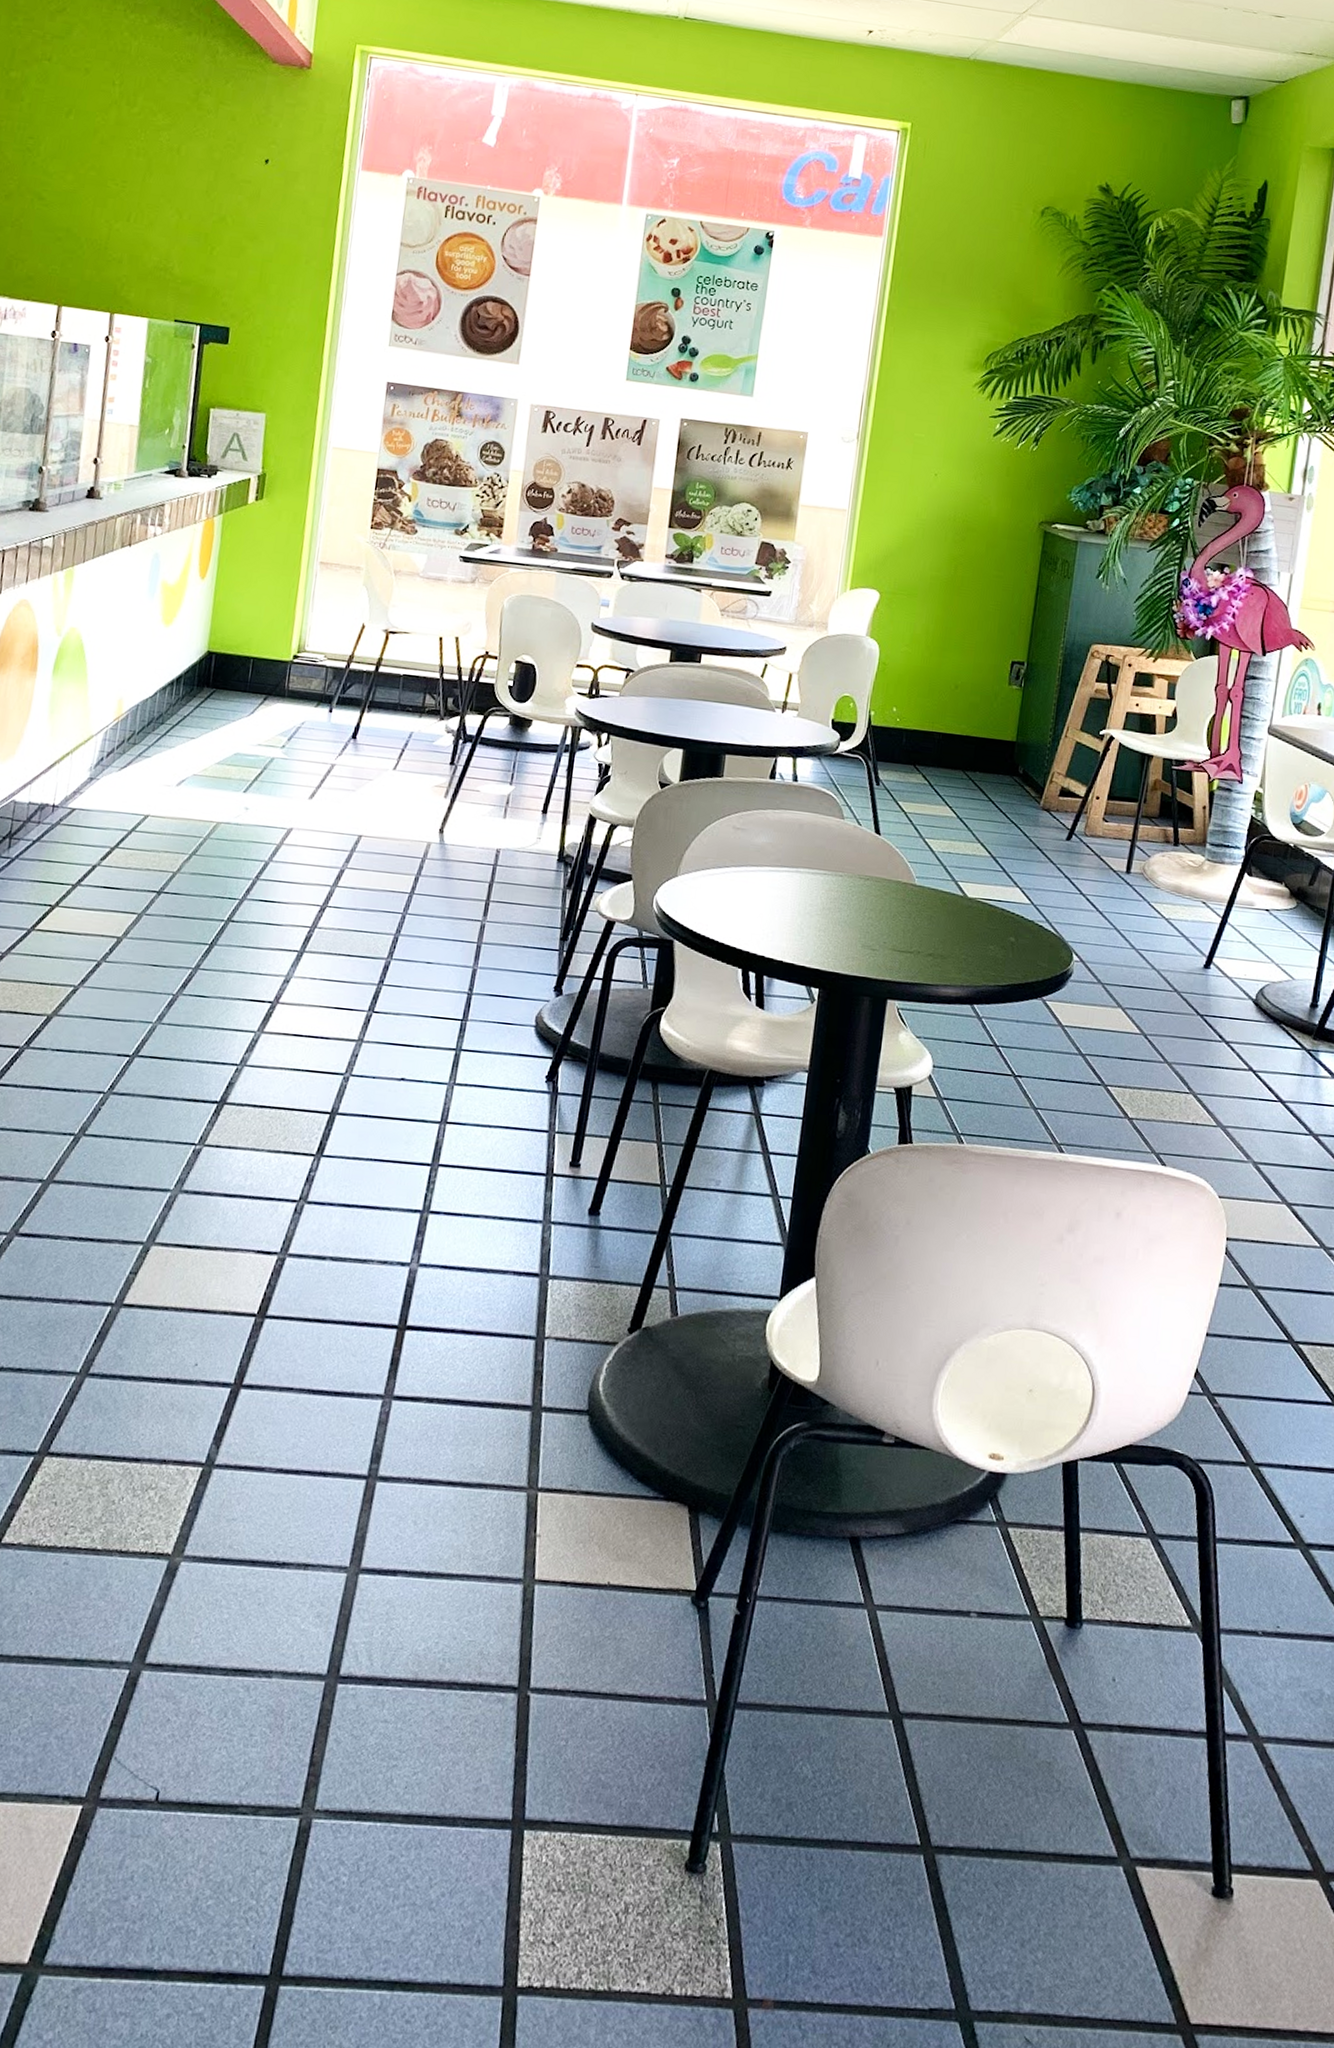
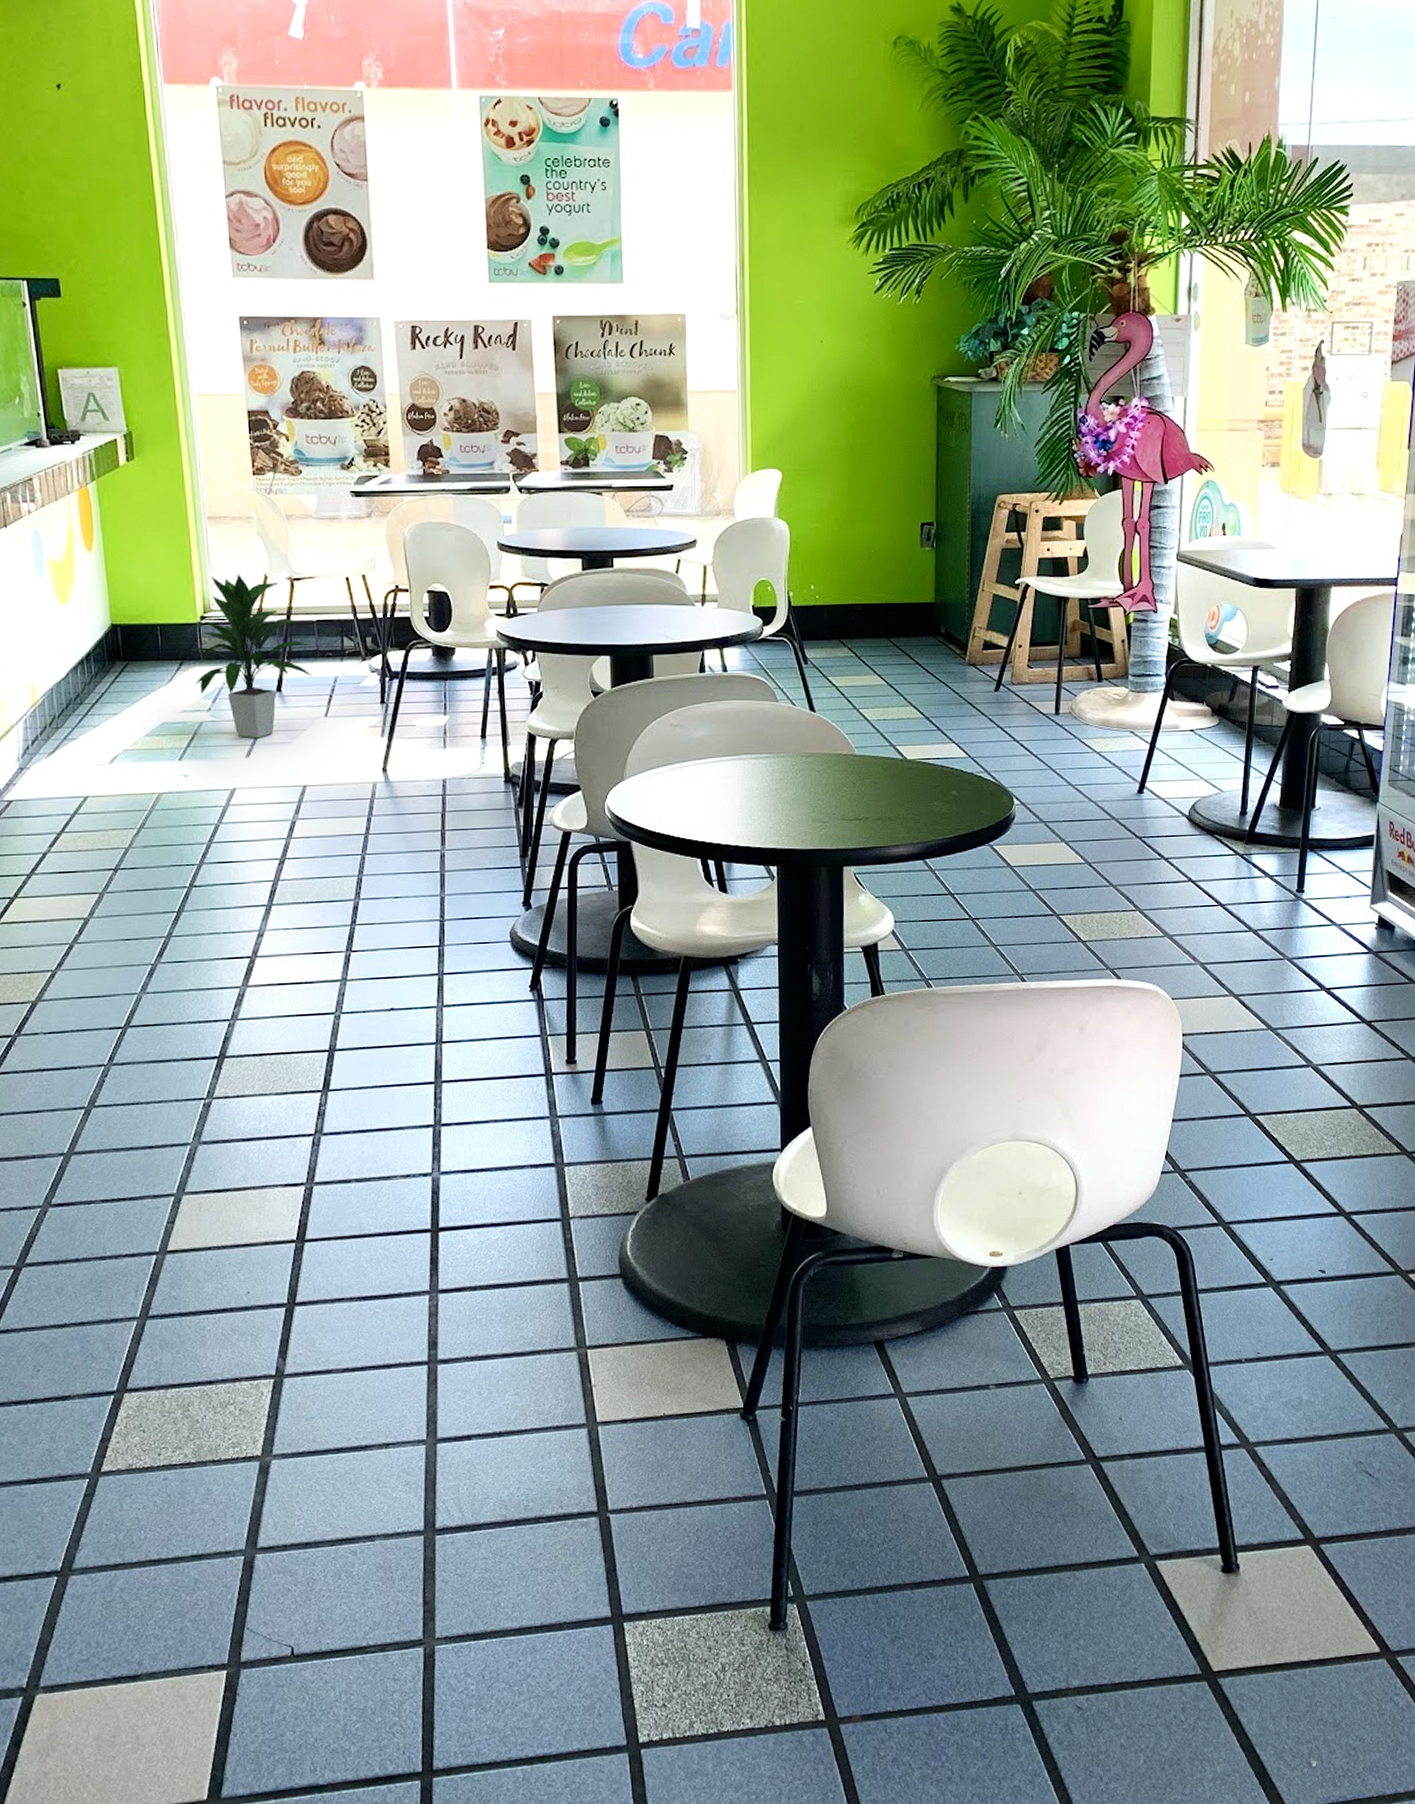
indoor plant: none [275,618,394,782] -> present [189,574,312,739]

